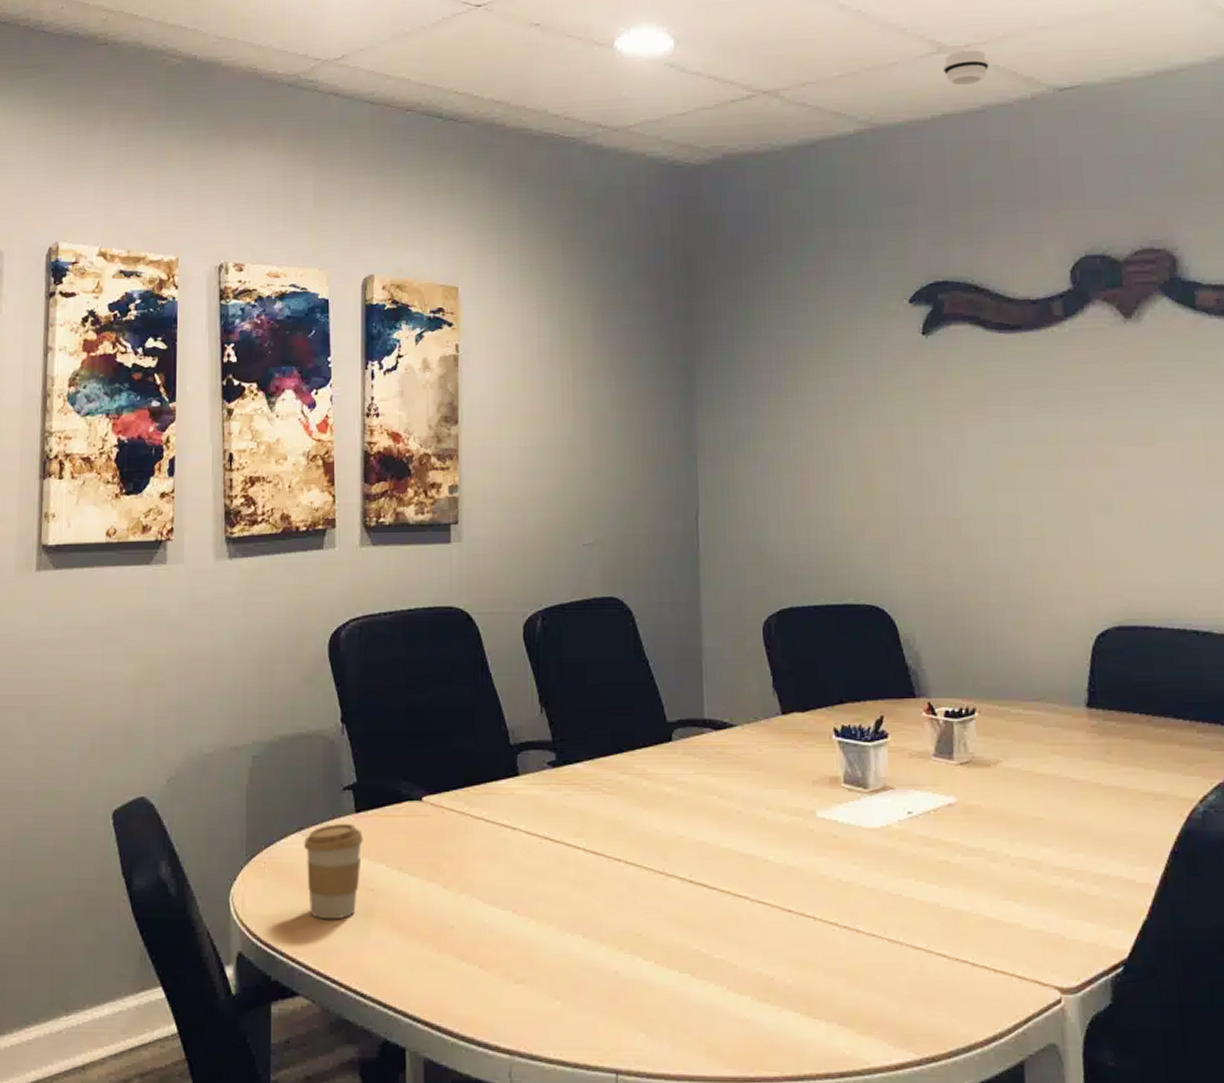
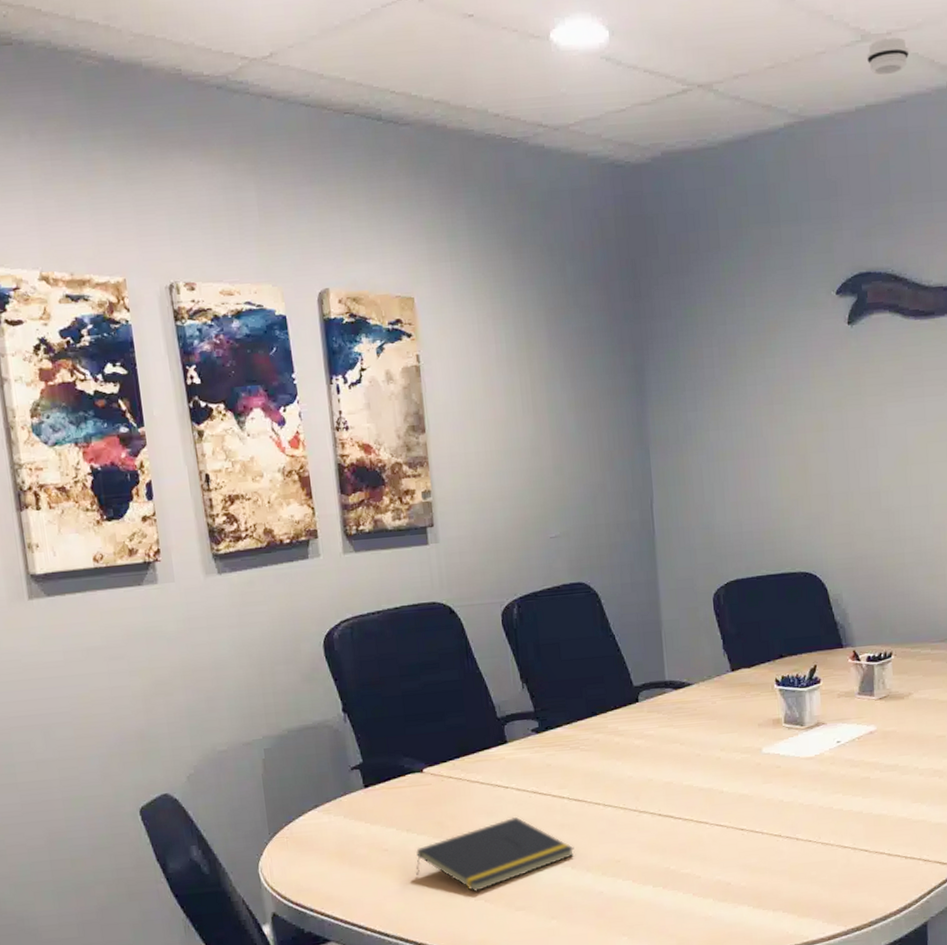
coffee cup: present [304,823,363,920] -> none [320,797,374,879]
notepad: none [403,865,588,954] -> present [416,816,574,892]

